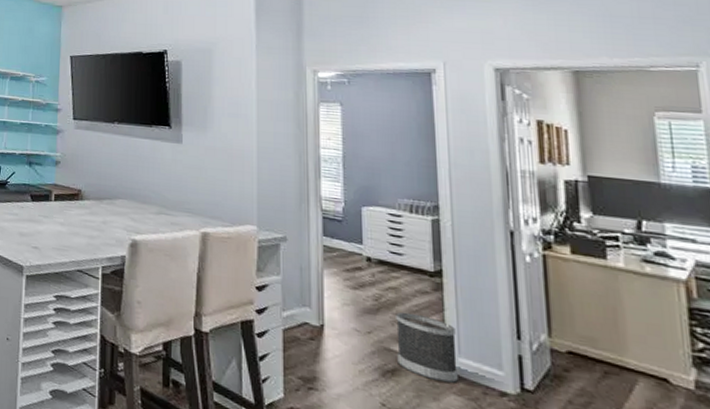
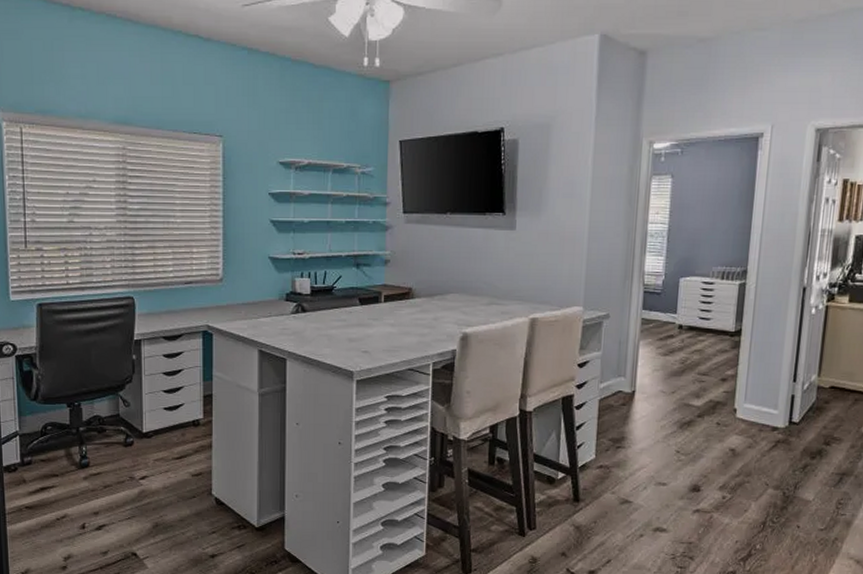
wastebasket: present [396,312,458,384] -> none [694,370,745,426]

